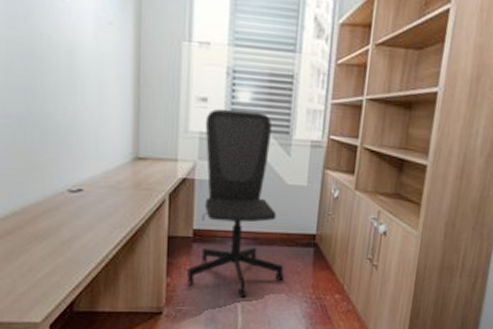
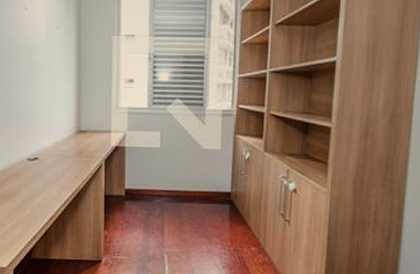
office chair: present [186,109,284,299] -> none [121,88,204,250]

